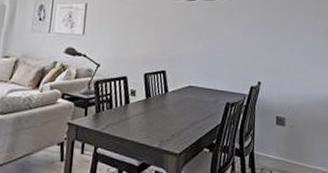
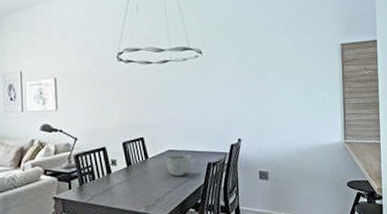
bowl: none [185,90,211,114] -> present [166,154,192,177]

